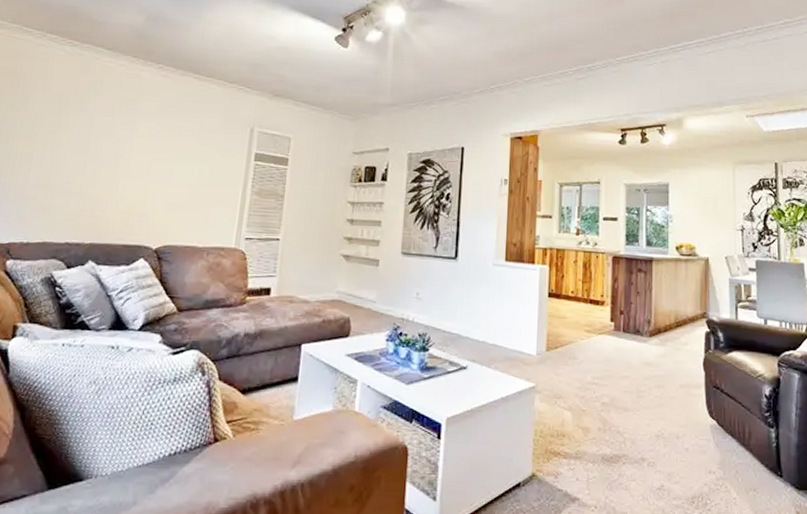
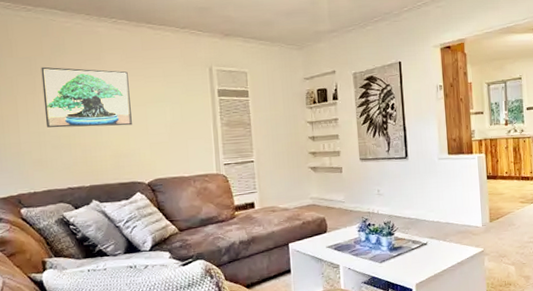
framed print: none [60,105,162,181] -> present [41,66,132,128]

